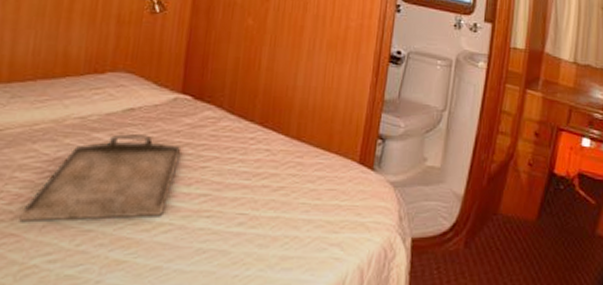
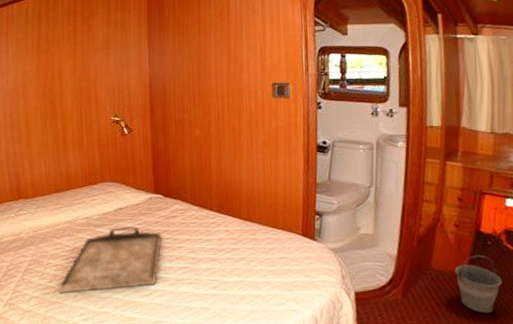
bucket: none [523,200,571,271] -> present [454,254,502,314]

